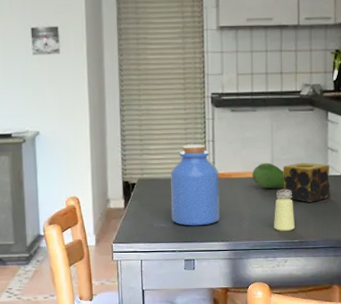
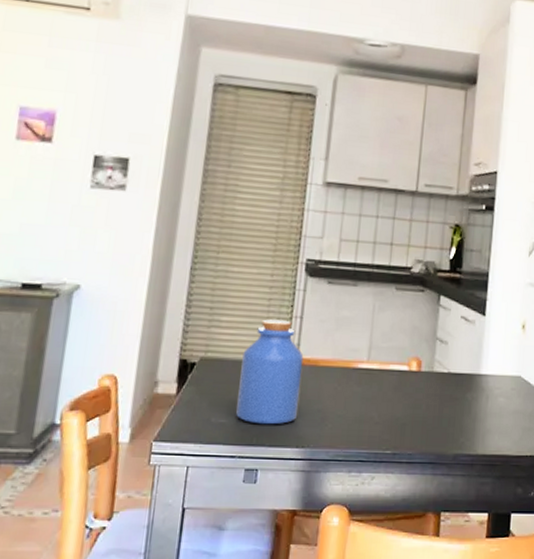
fruit: present [252,162,285,188] -> none [343,349,383,383]
saltshaker: present [274,189,295,232] -> none [363,384,390,440]
candle: present [283,162,330,202] -> none [379,353,437,404]

